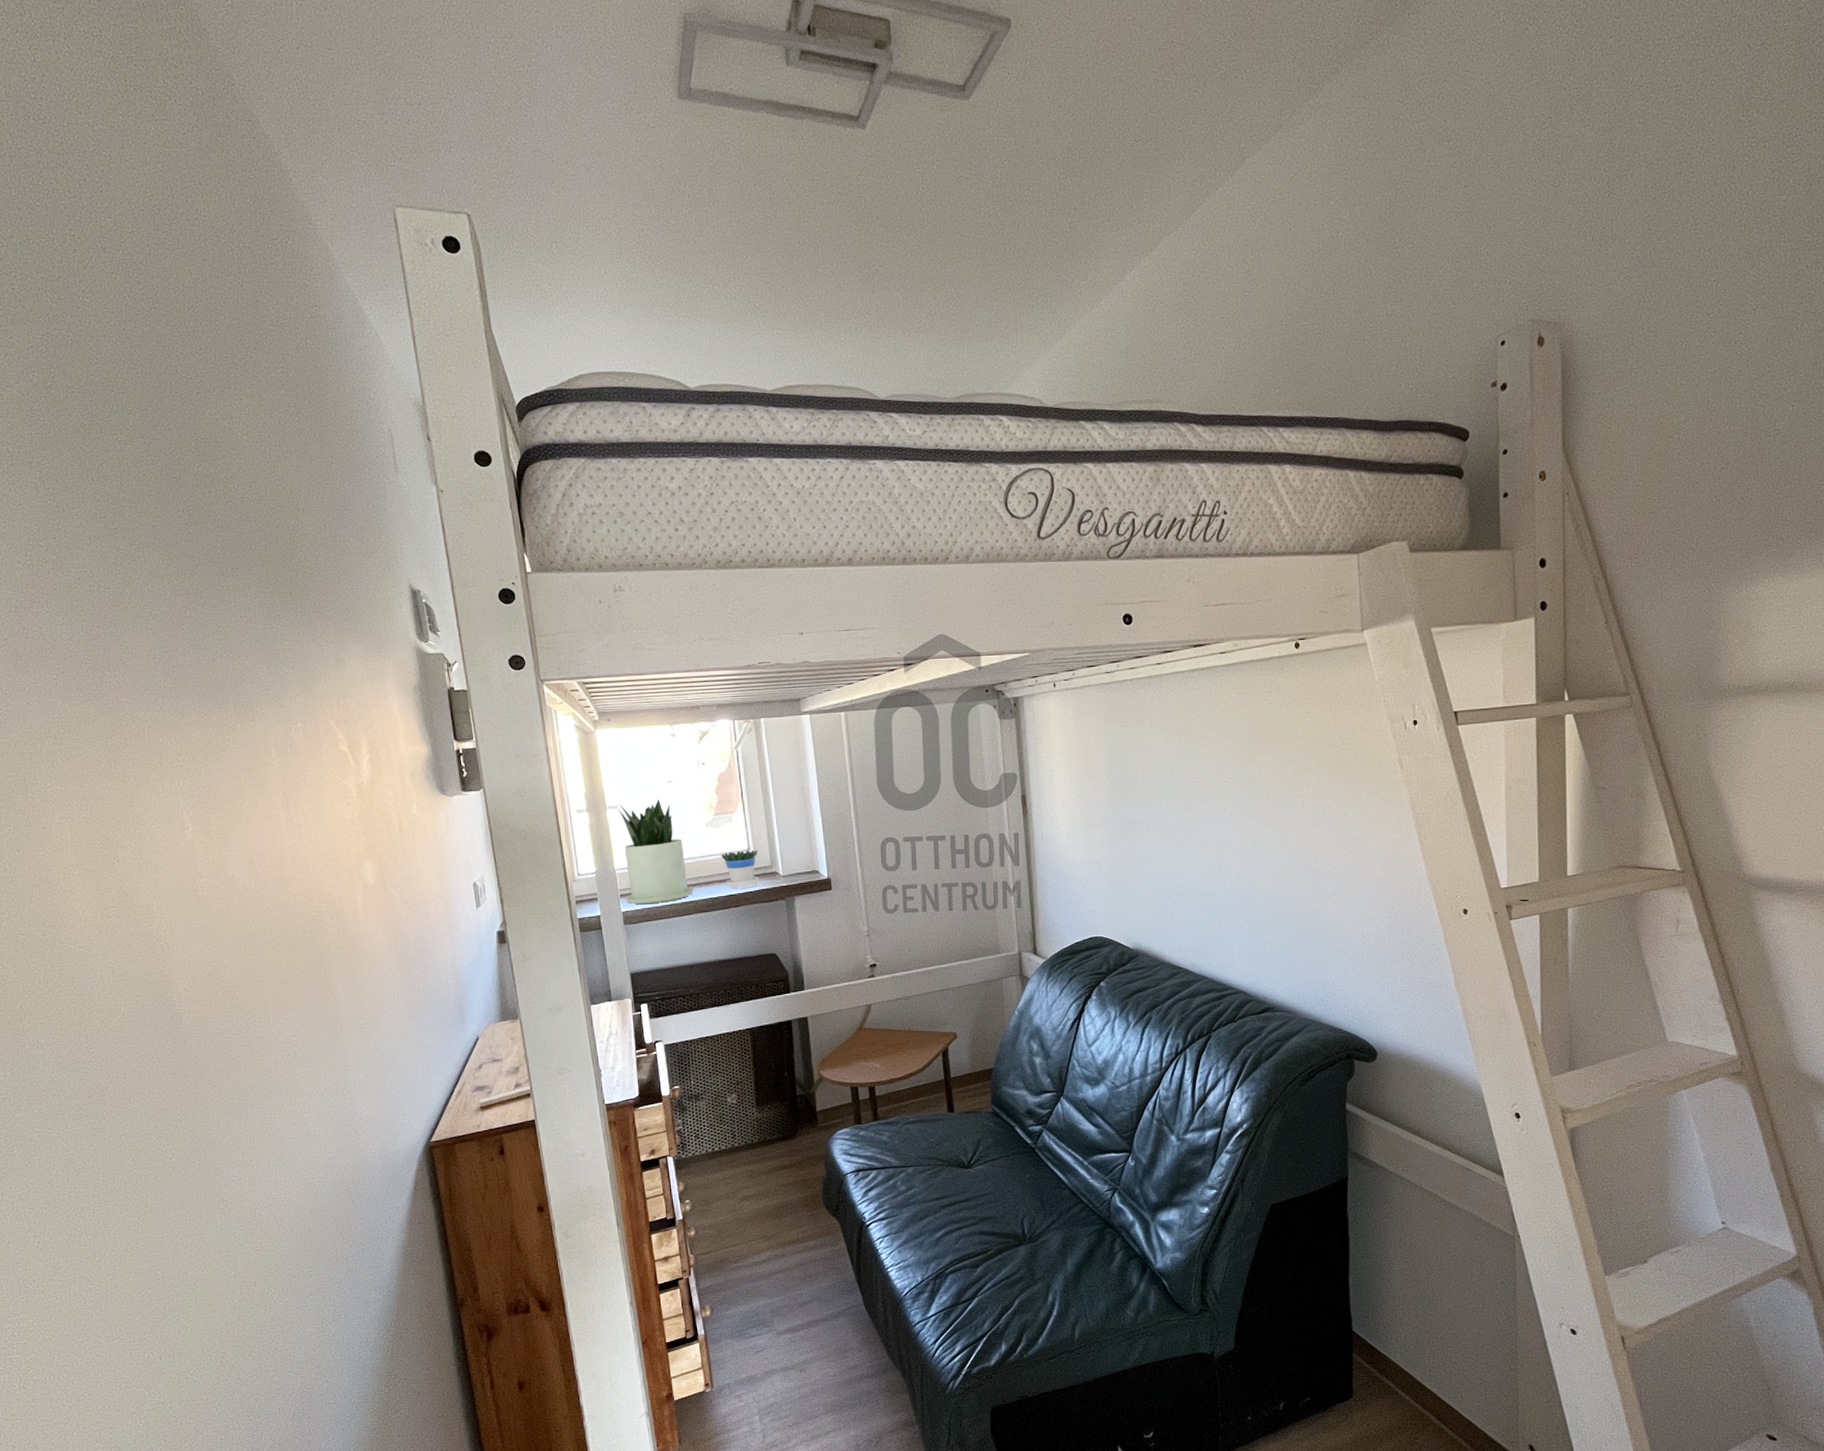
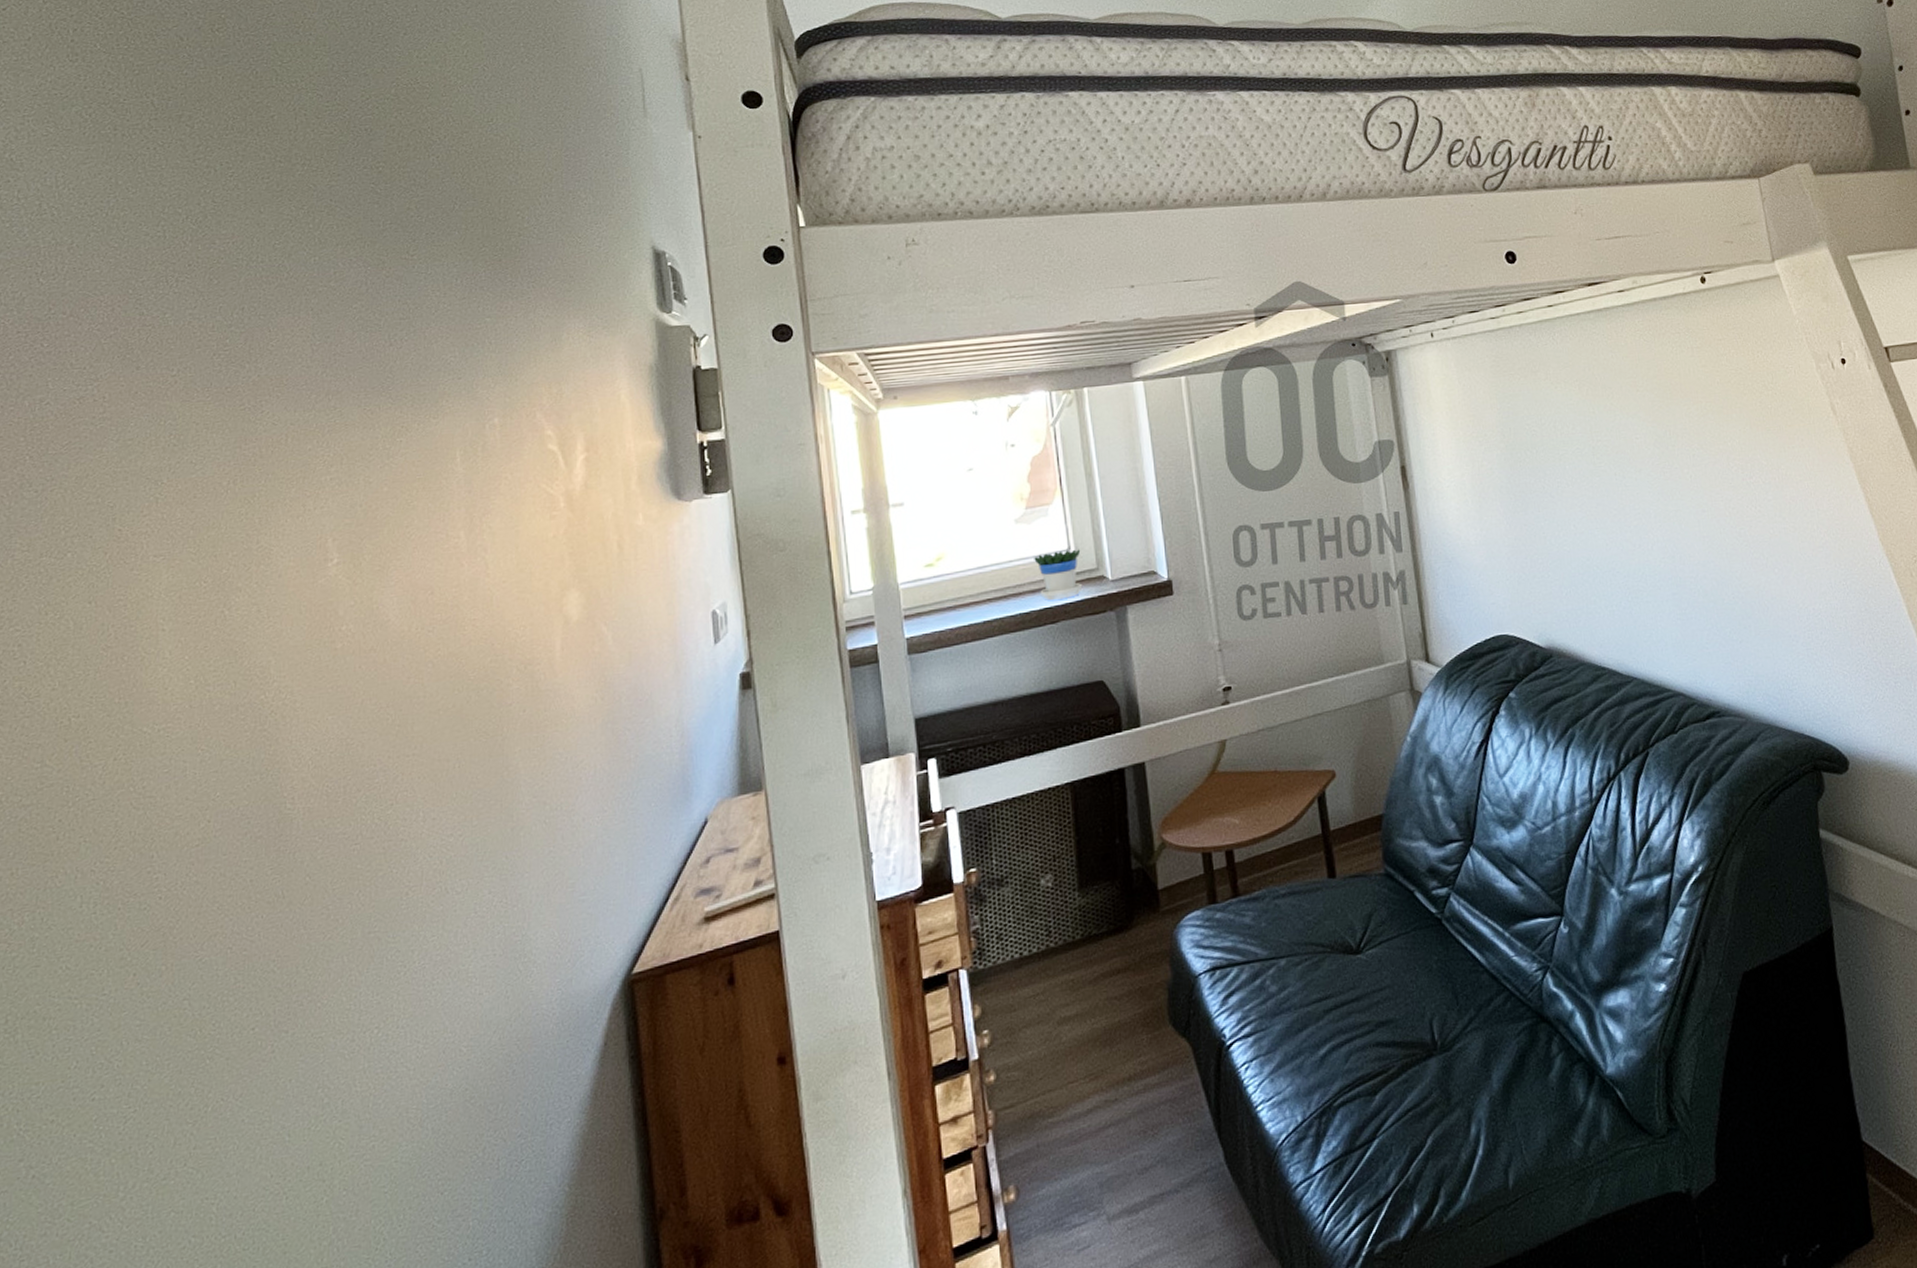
planter: present [617,799,695,905] -> none [903,492,1000,628]

